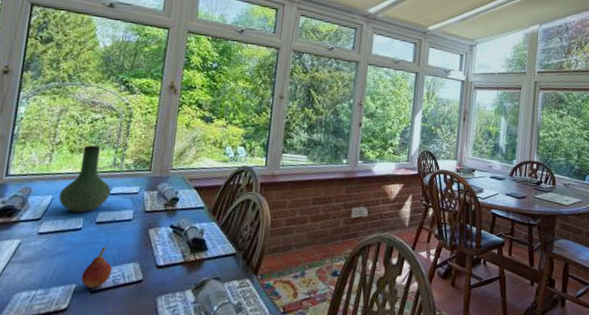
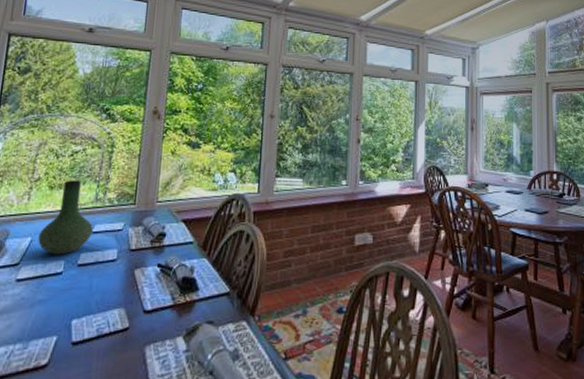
fruit: present [81,246,113,288] -> none [62,291,96,339]

